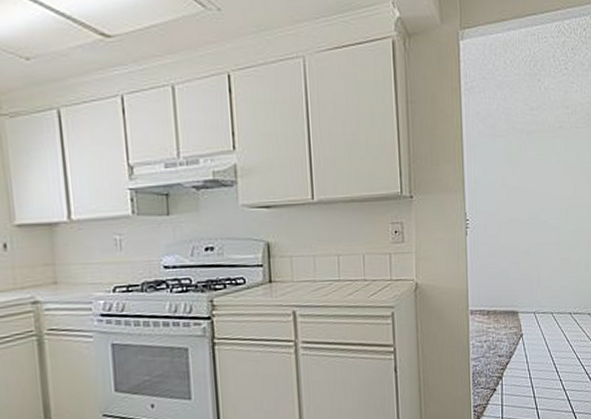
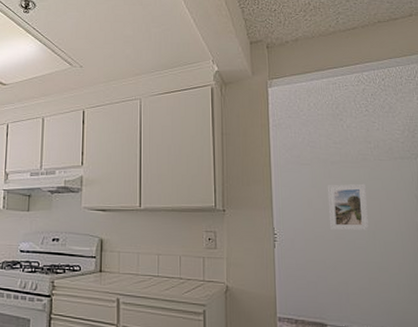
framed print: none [522,156,562,211] -> present [327,183,369,231]

